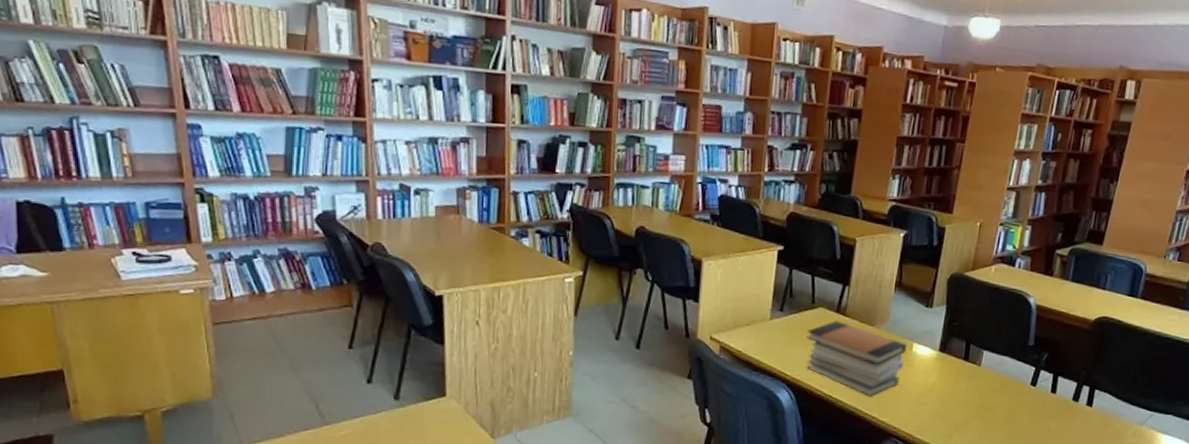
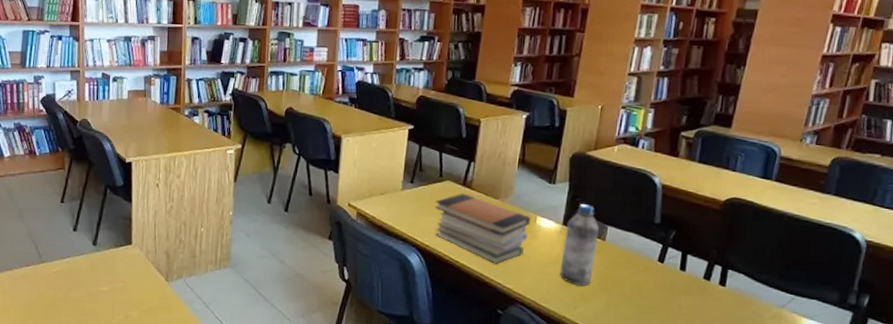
water bottle: none [935,328,976,415] -> present [559,204,600,287]

